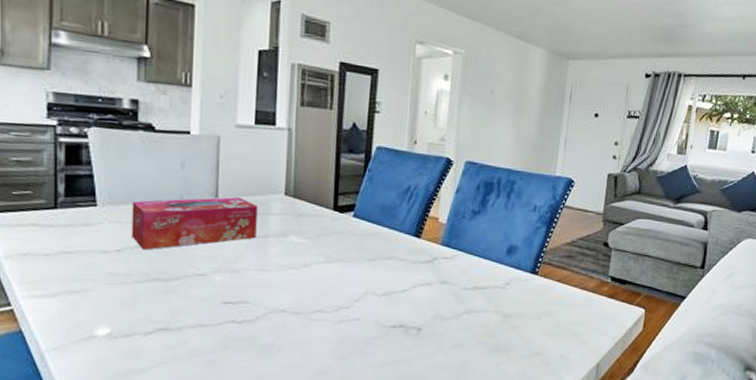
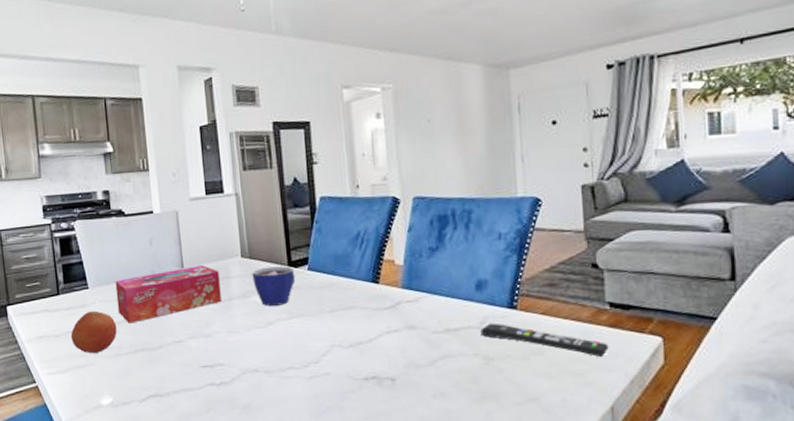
fruit: none [65,231,127,278] -> present [70,310,117,353]
cup: none [293,208,339,249] -> present [252,266,296,306]
remote control: none [504,284,605,323] -> present [480,323,609,358]

